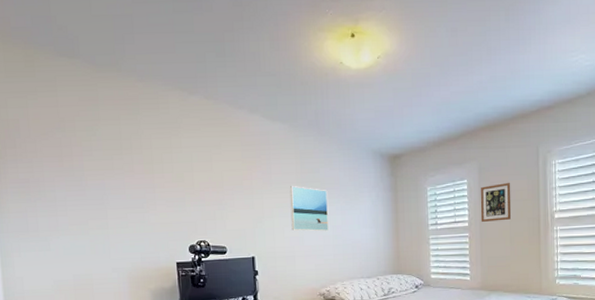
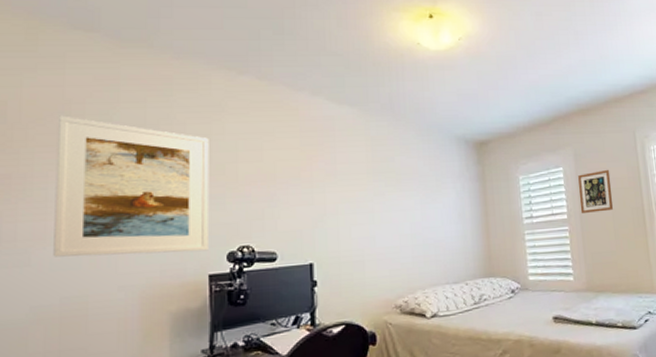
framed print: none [57,131,175,245] -> present [53,115,210,257]
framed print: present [289,186,329,232] -> none [358,177,406,230]

